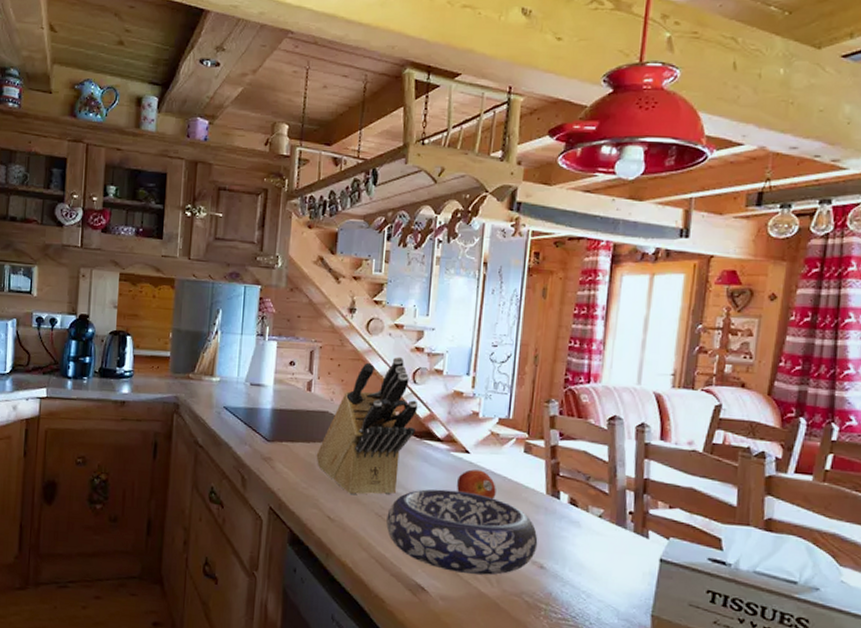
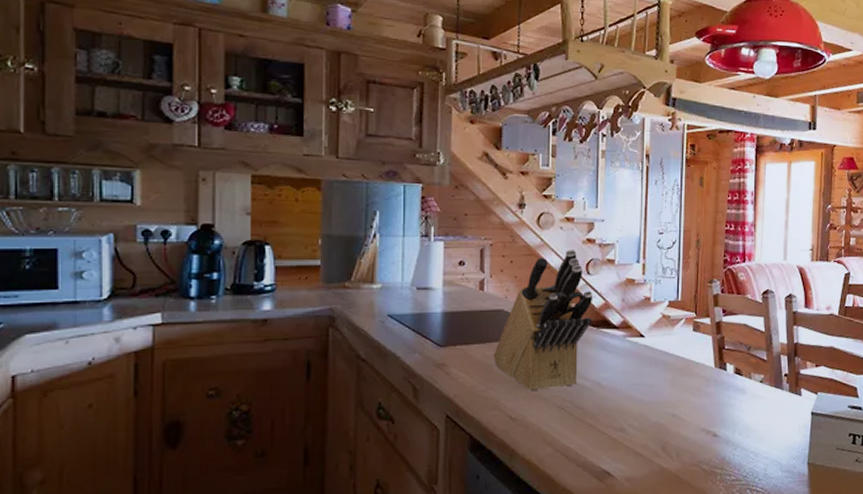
decorative bowl: present [386,489,538,575] -> none [569,374,710,453]
fruit: present [457,469,496,500] -> none [635,352,671,378]

